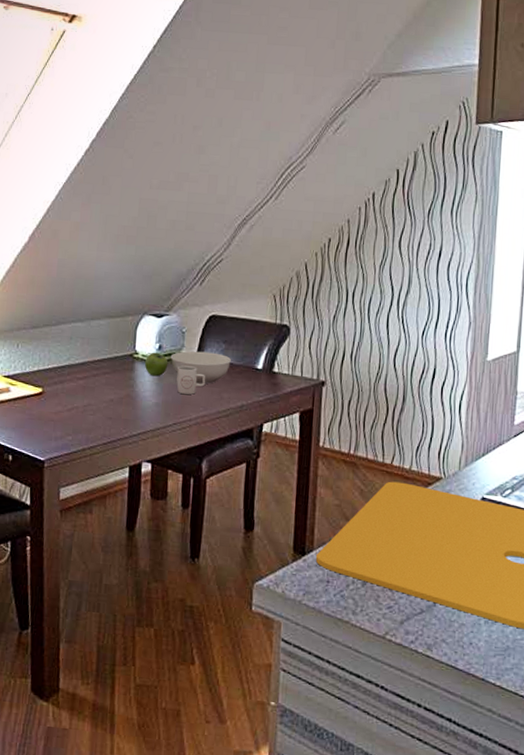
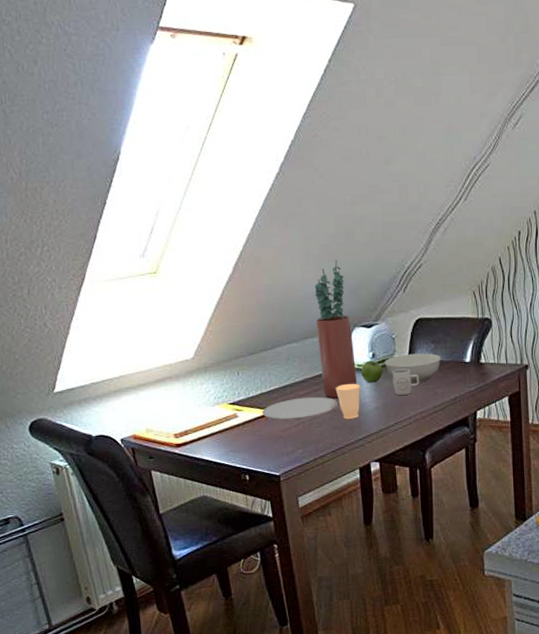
plate: none [36,380,115,404] -> present [262,396,337,420]
vase: none [103,243,142,388] -> present [314,260,358,399]
cup: none [115,373,143,412] -> present [335,383,361,419]

